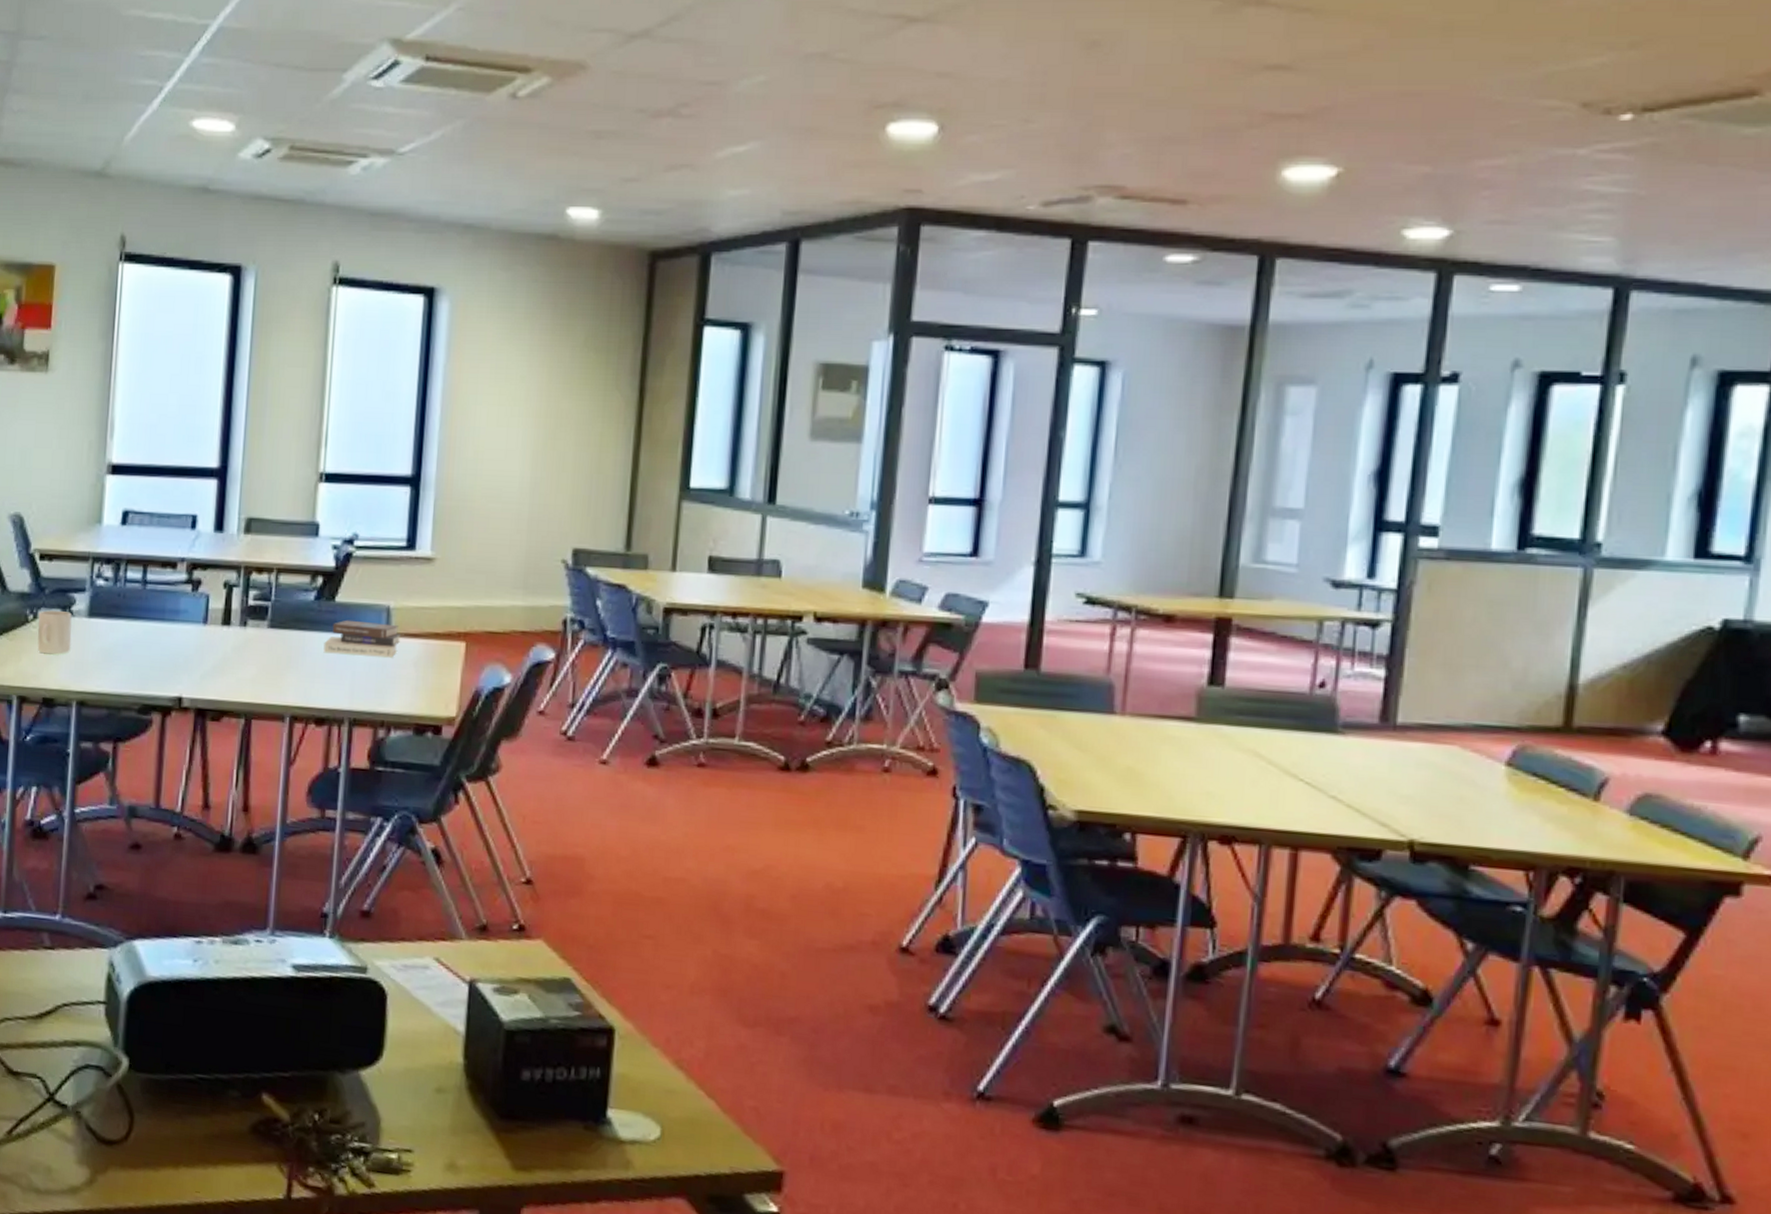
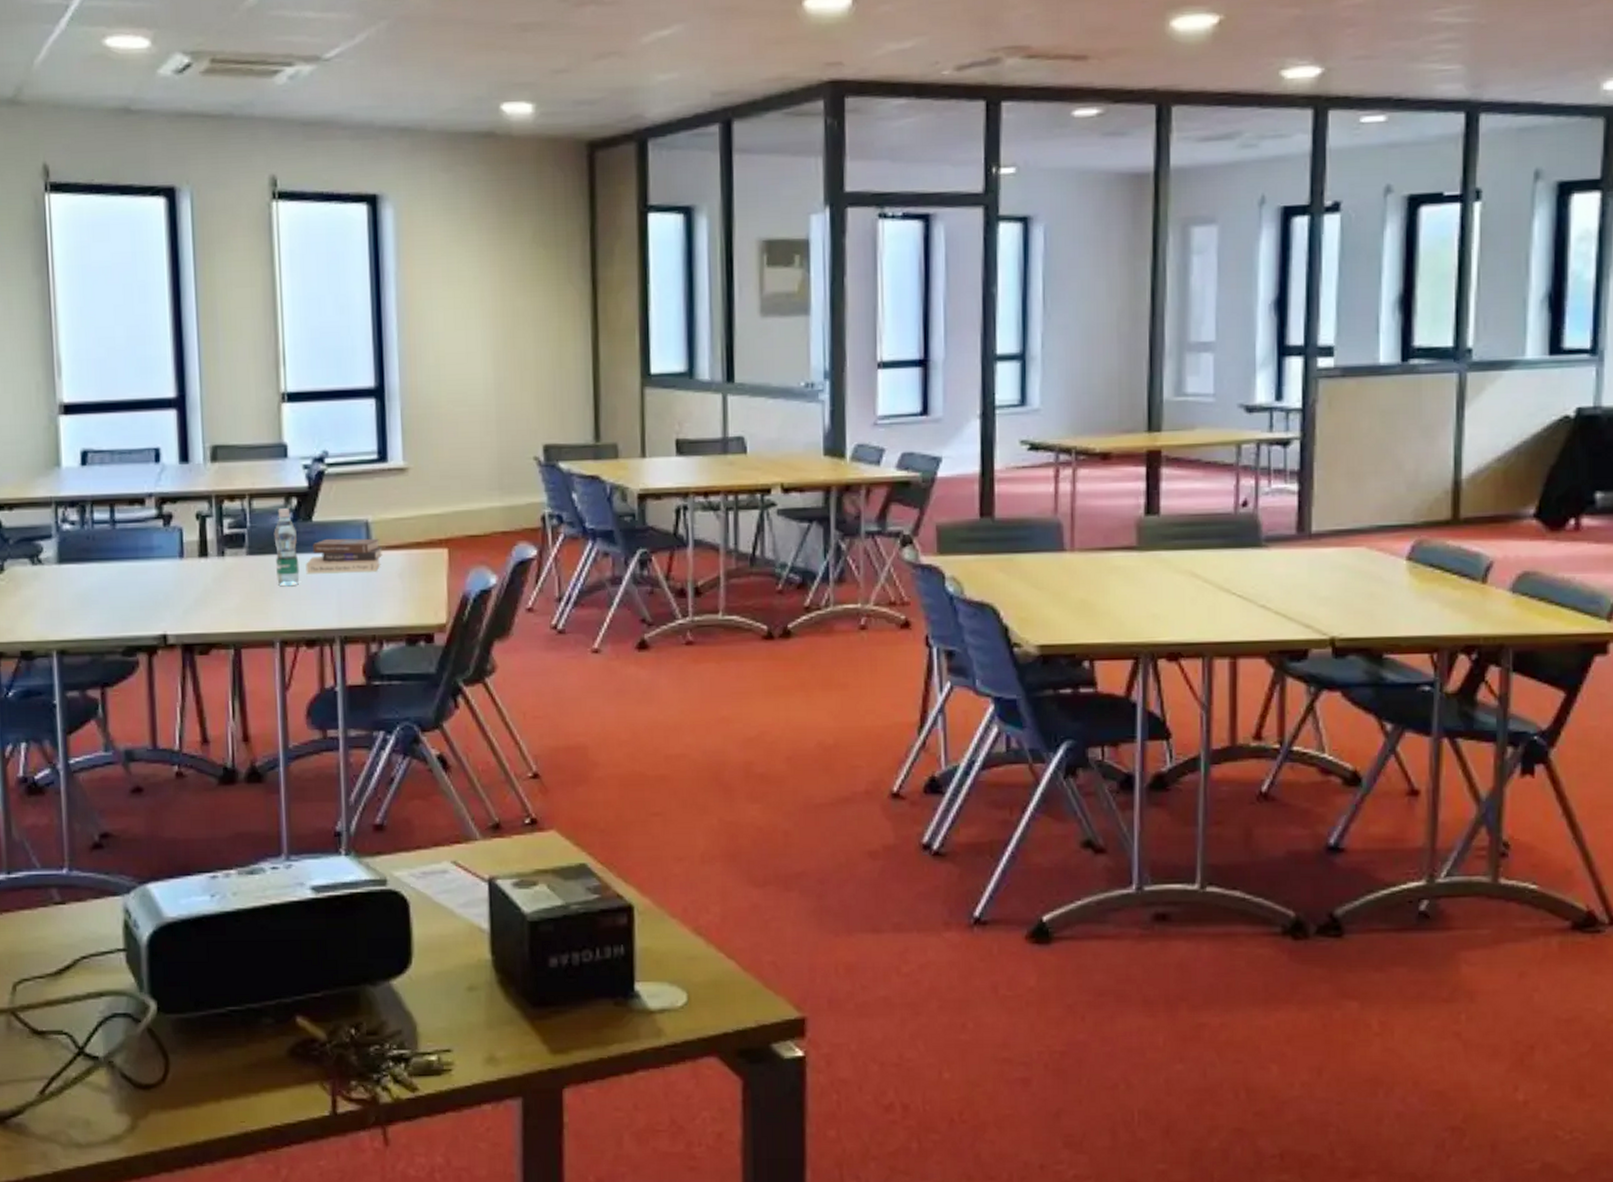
cup: present [37,610,72,655] -> none [5,560,44,606]
bottle: none [294,586,319,664] -> present [273,508,300,587]

